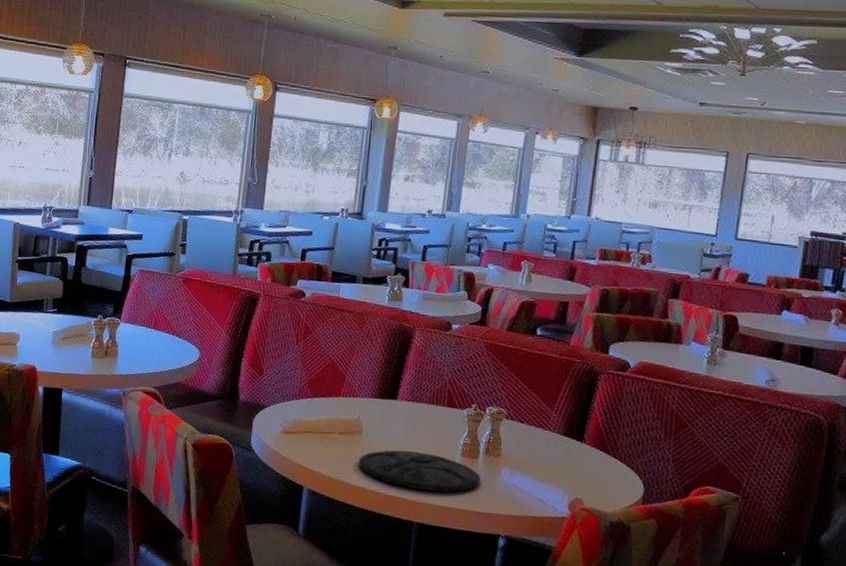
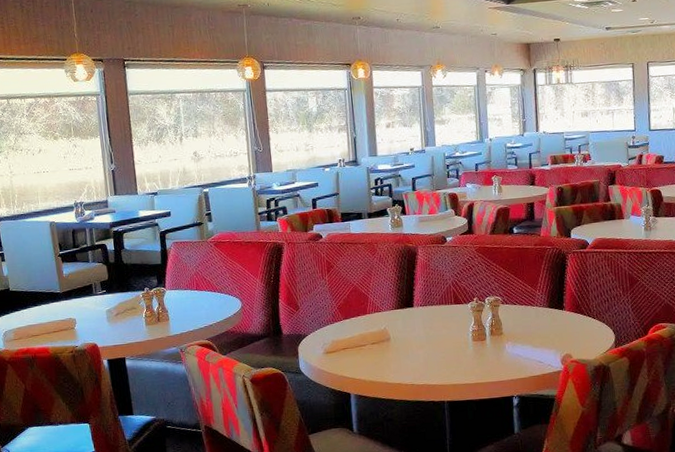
plate: present [358,450,481,493] -> none [391,344,491,376]

